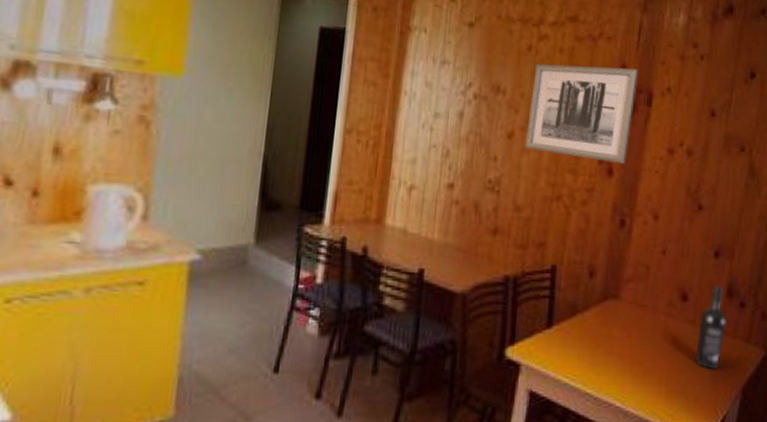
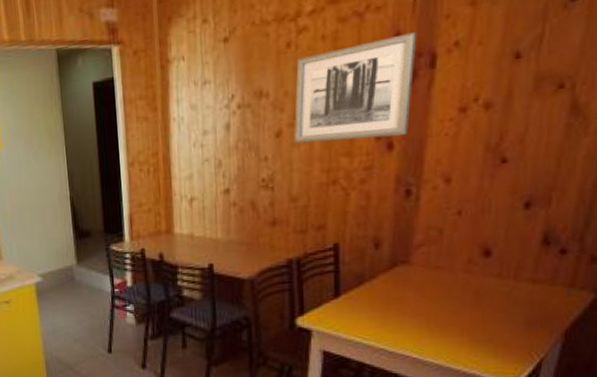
wine bottle: present [695,284,727,370] -> none [502,235,543,318]

